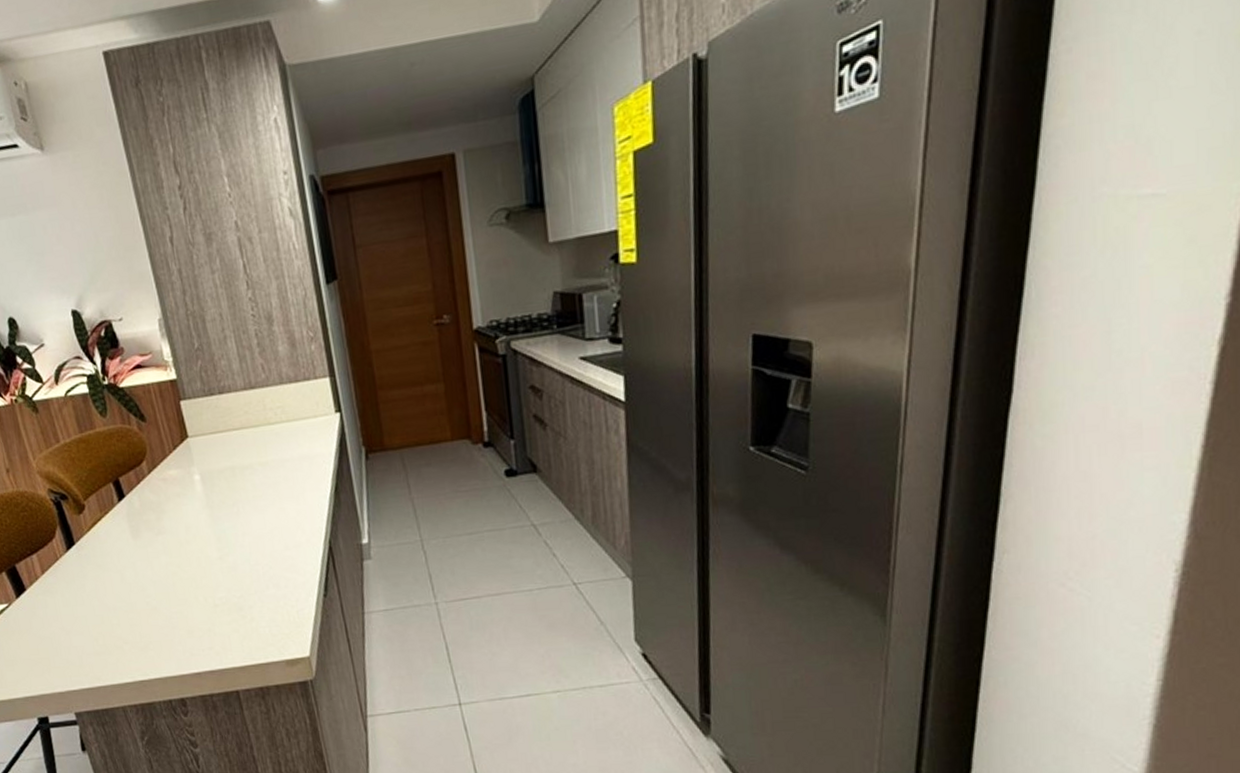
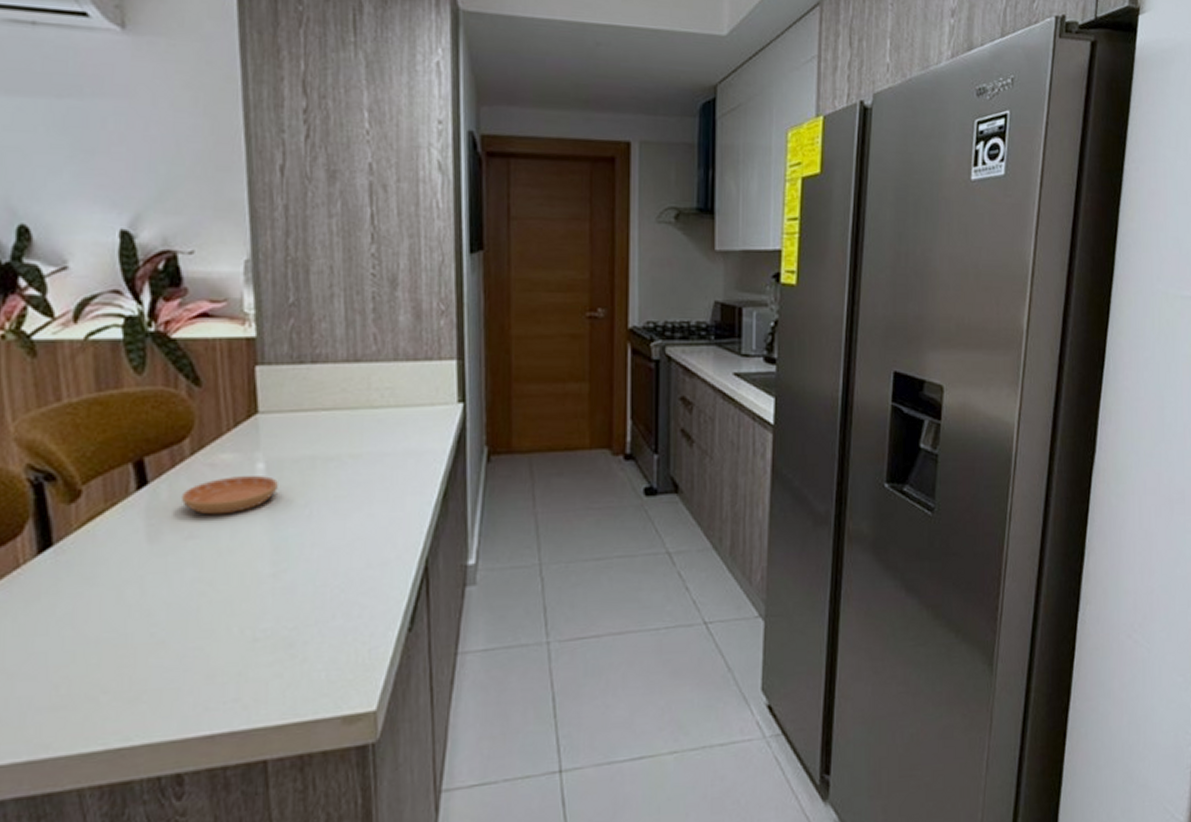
saucer: none [147,484,212,517] -> present [180,475,278,515]

